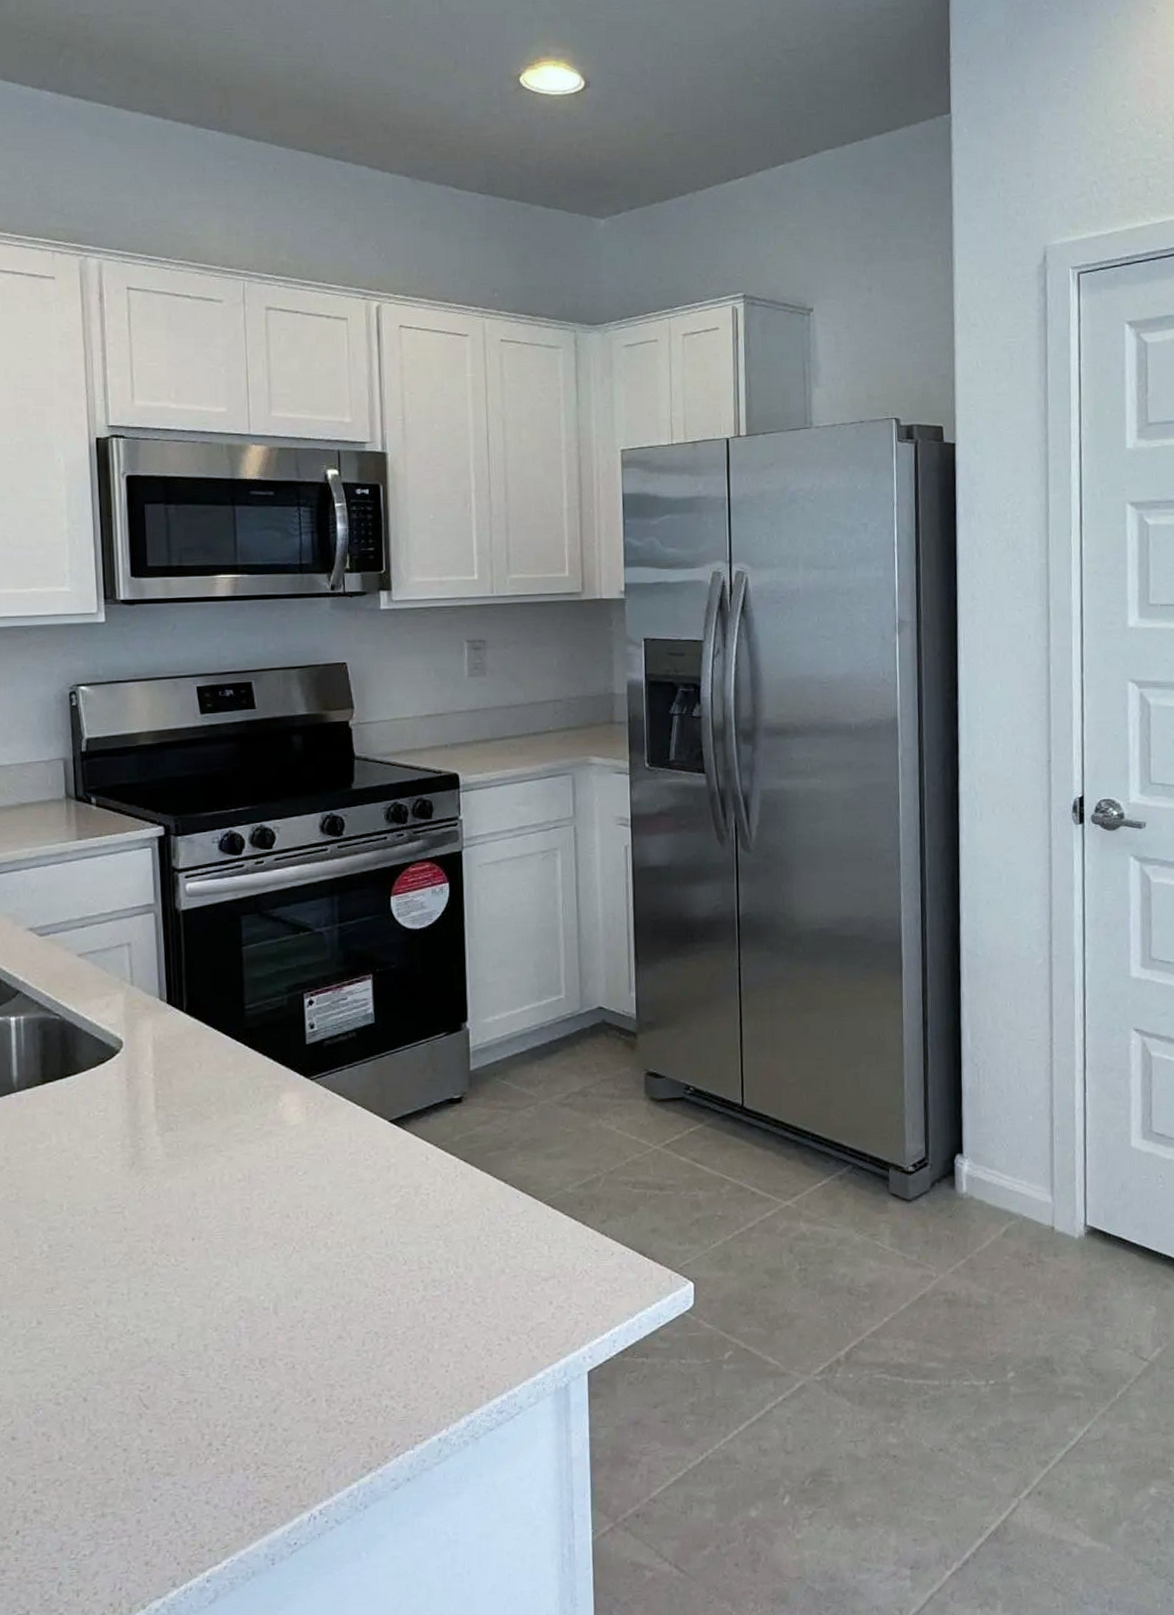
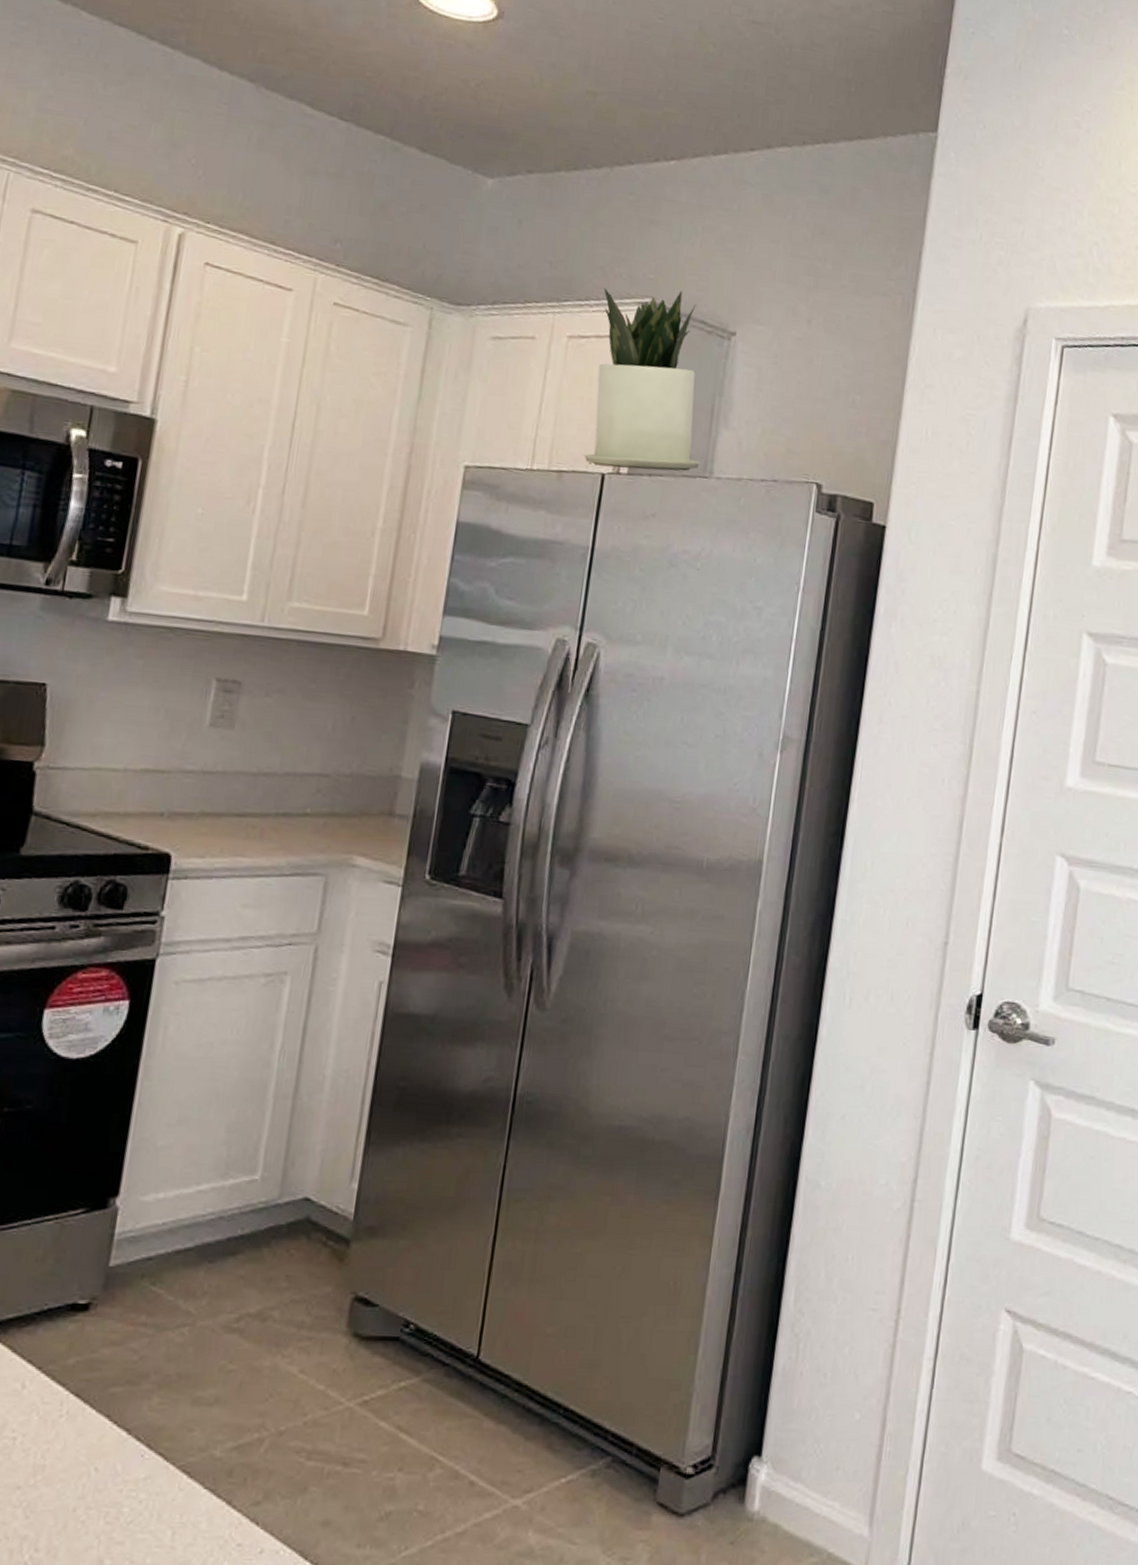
planter: none [704,282,802,433] -> present [582,288,701,471]

